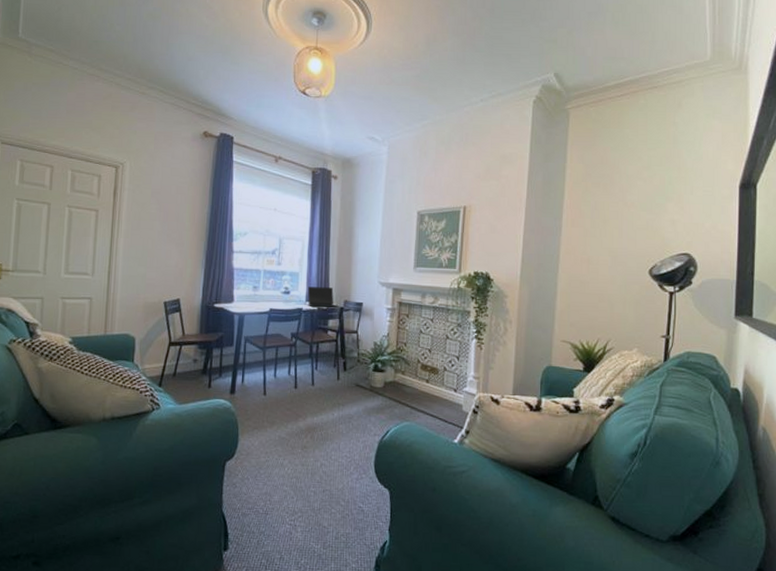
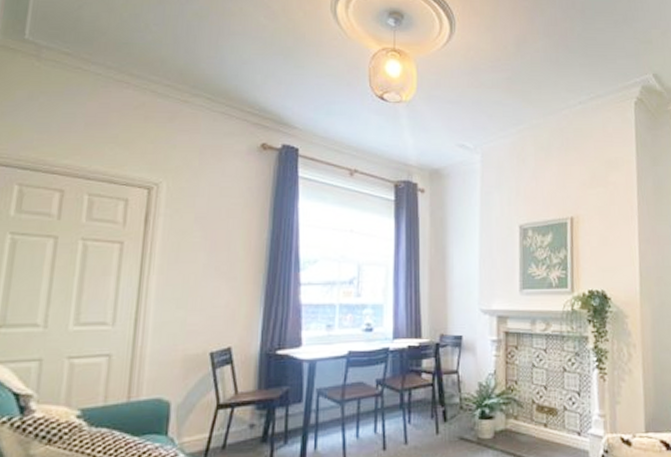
laptop: present [307,287,338,308] -> none [394,320,432,346]

